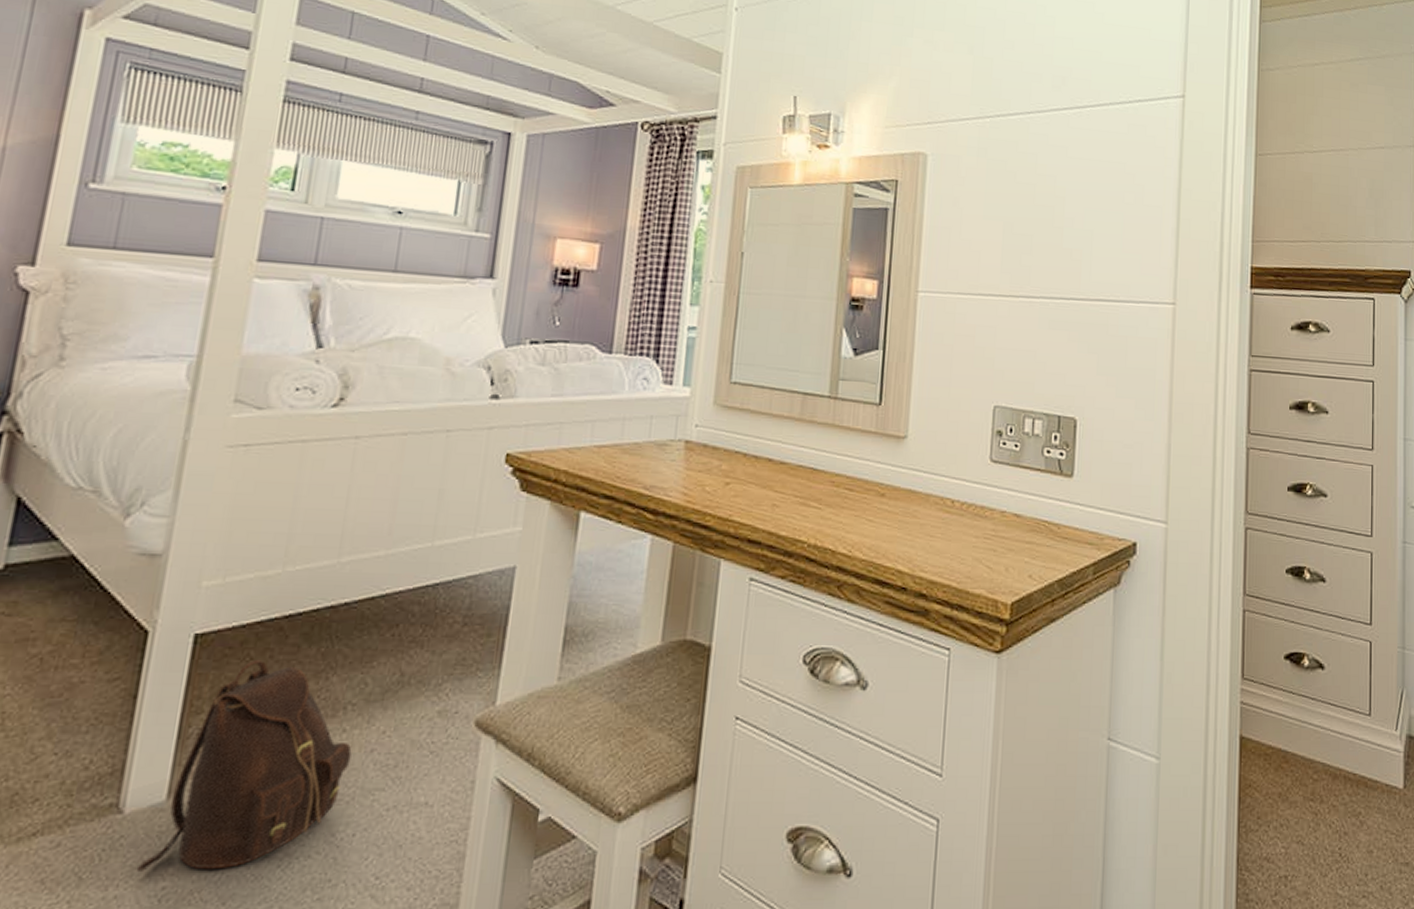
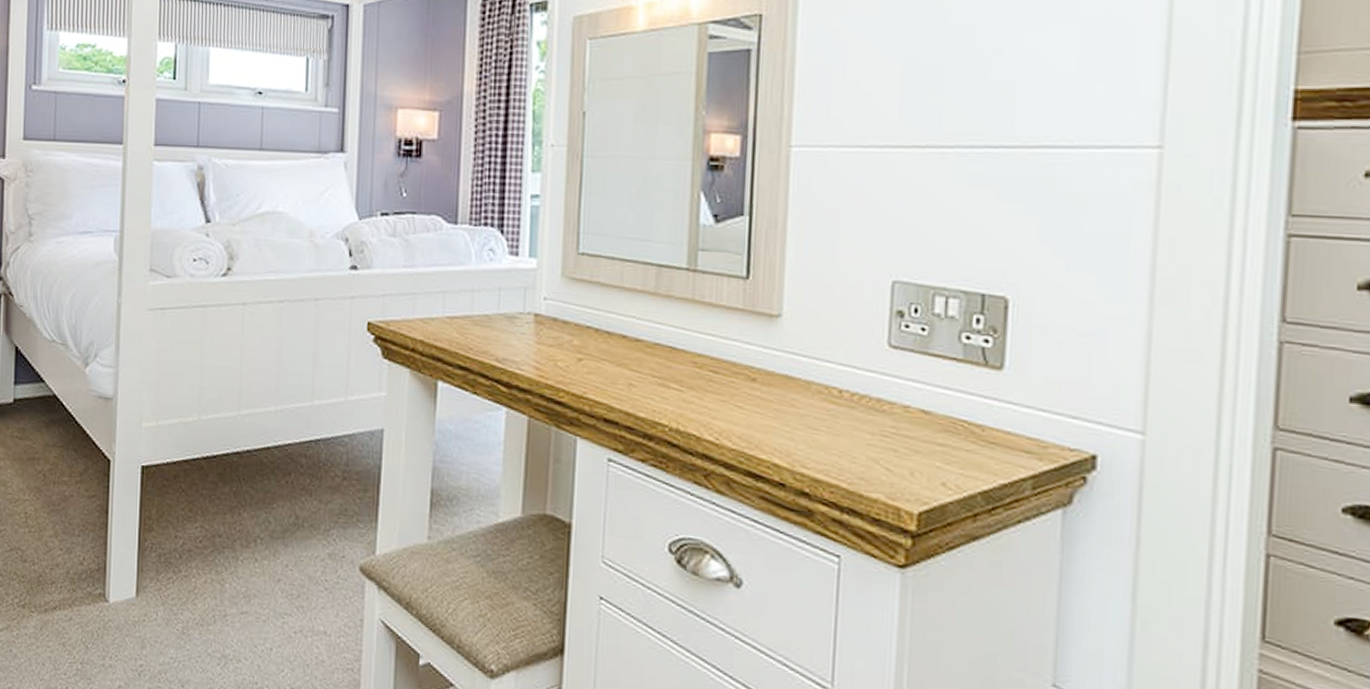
backpack: present [136,660,352,871] -> none [122,492,264,659]

